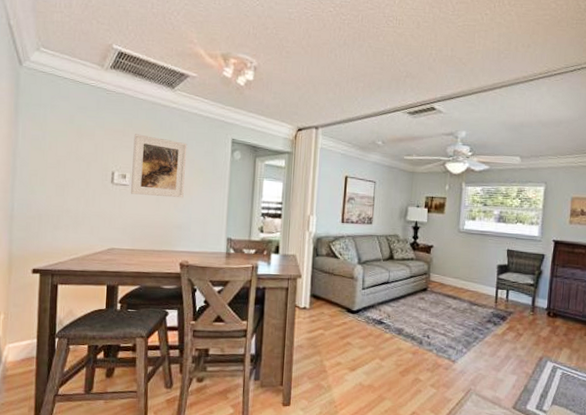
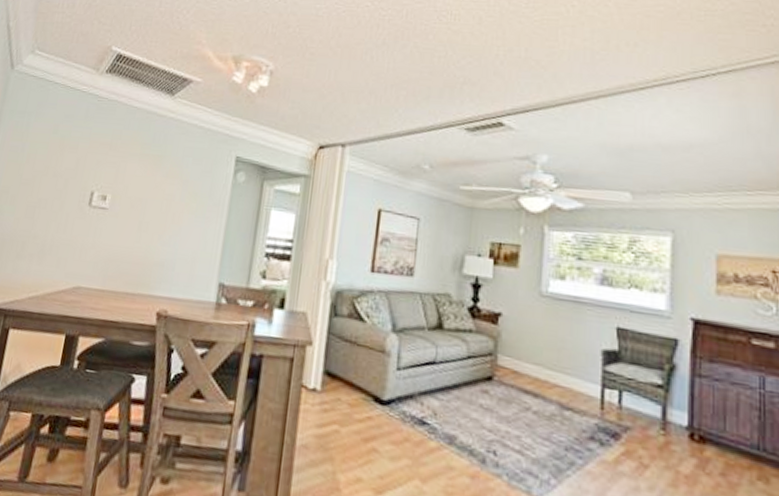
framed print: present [130,134,188,198] -> none [108,147,182,228]

